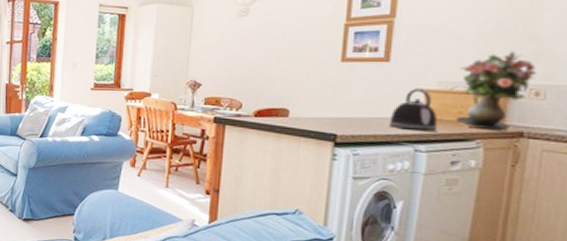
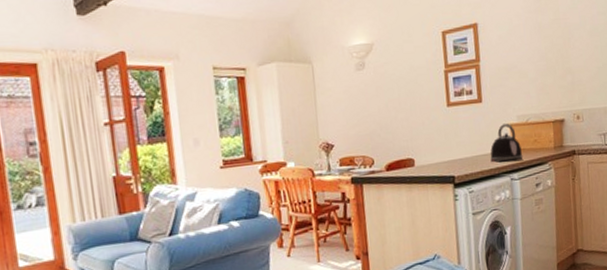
bouquet: present [456,51,537,131] -> none [528,83,576,153]

